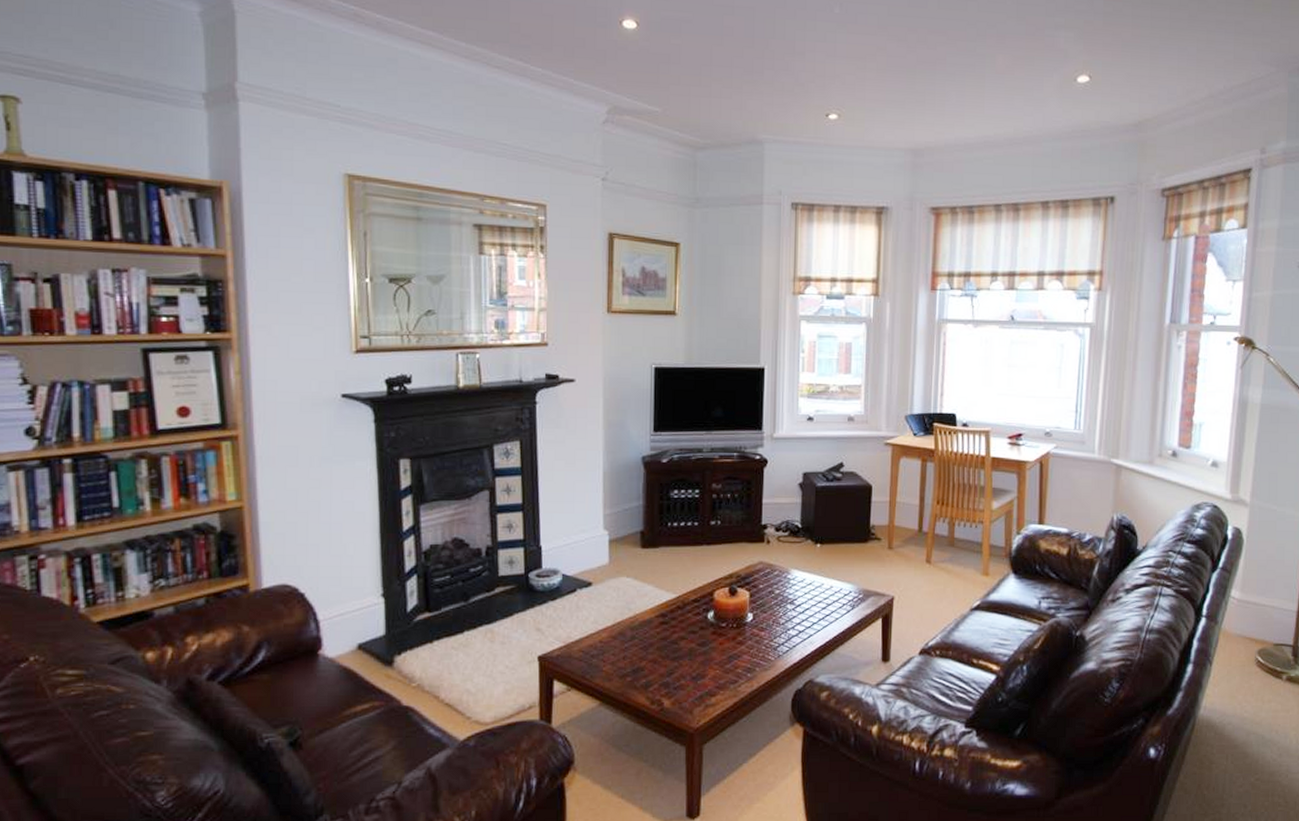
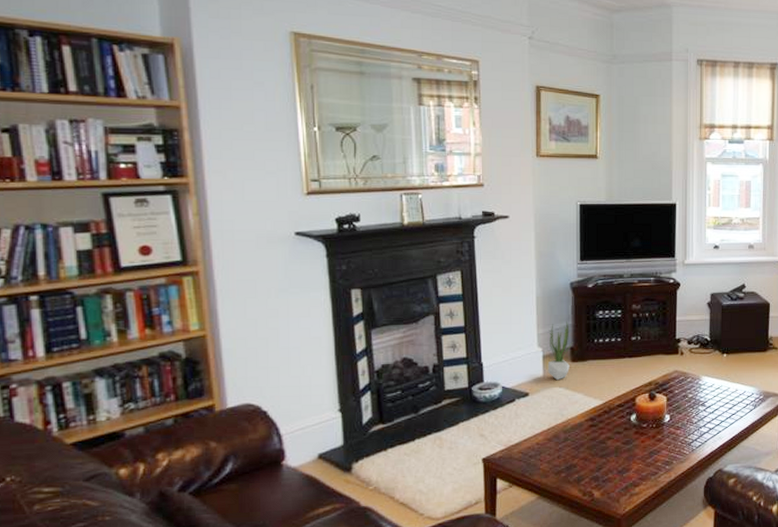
potted plant: none [614,501,644,569] -> present [547,321,573,381]

